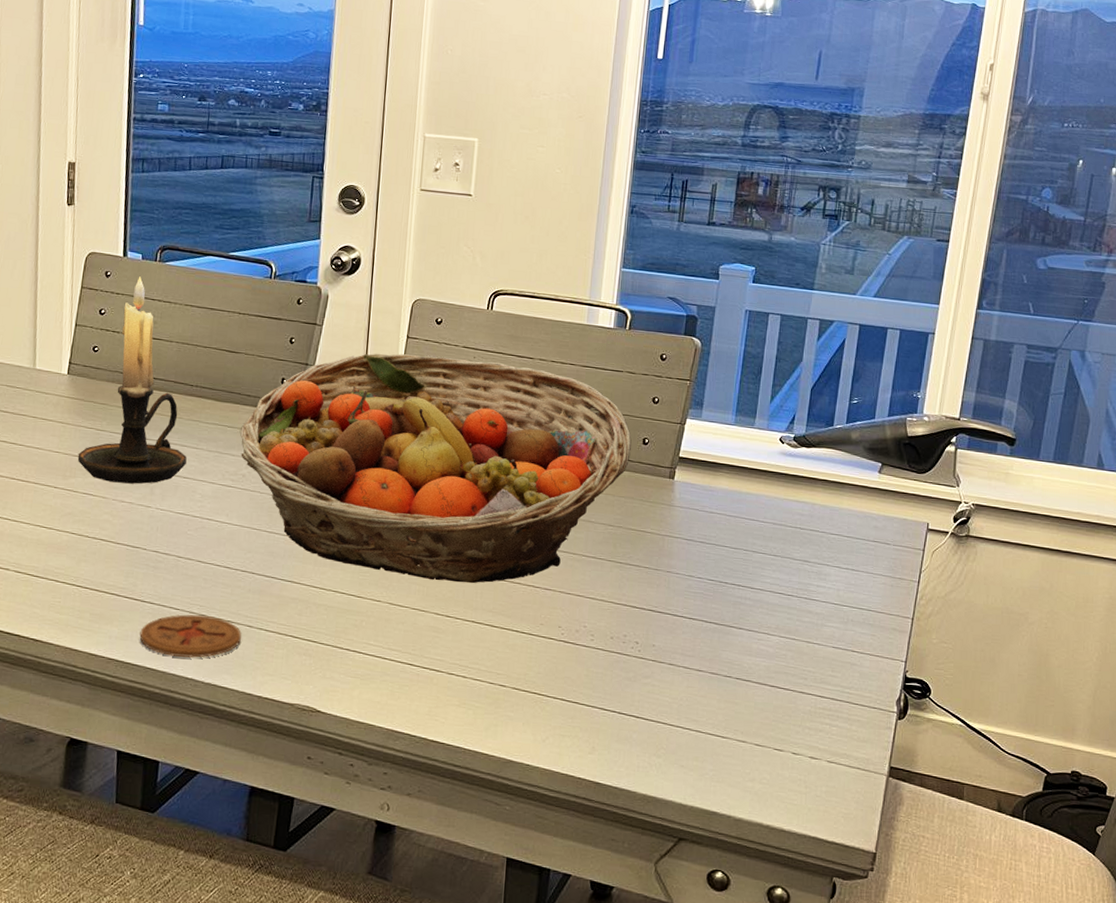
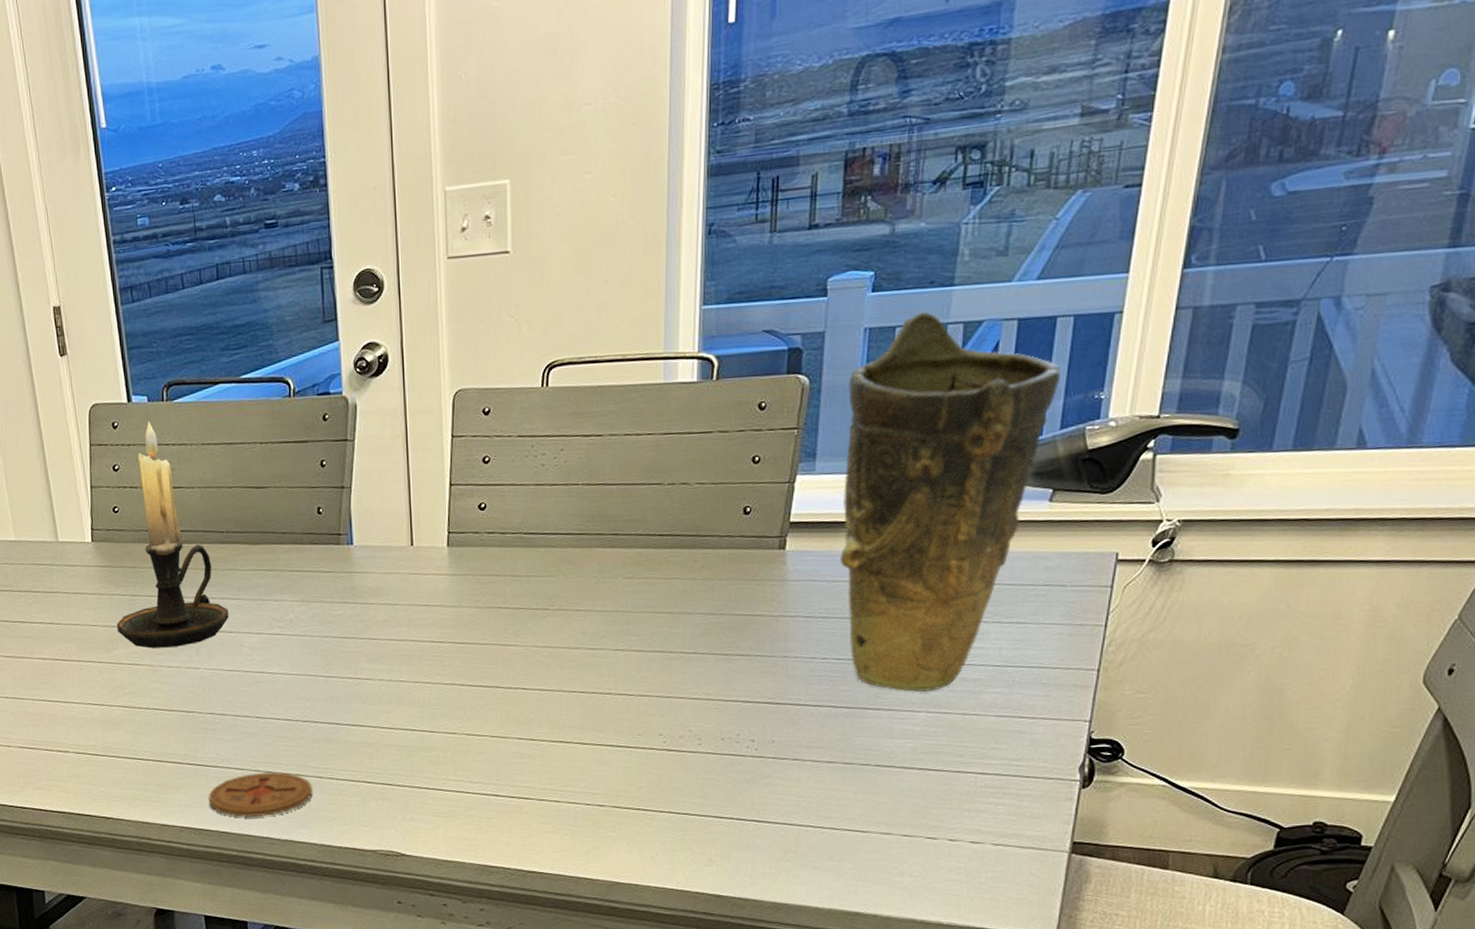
fruit basket: present [239,353,632,583] -> none [280,446,730,704]
vase: none [717,305,890,619] -> present [840,311,1061,693]

